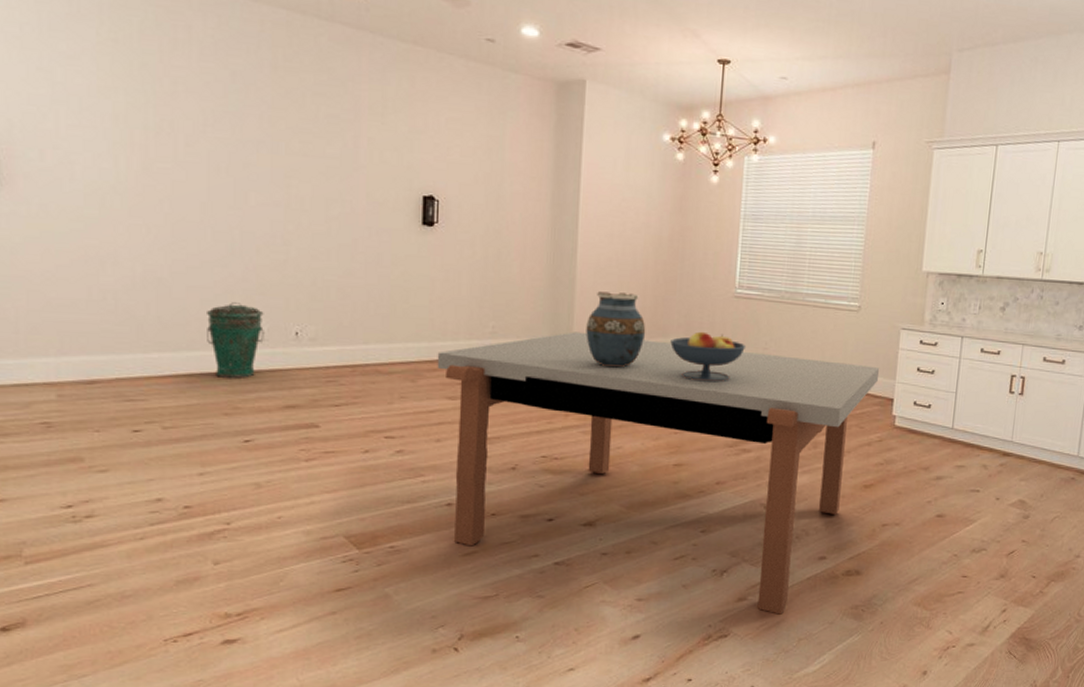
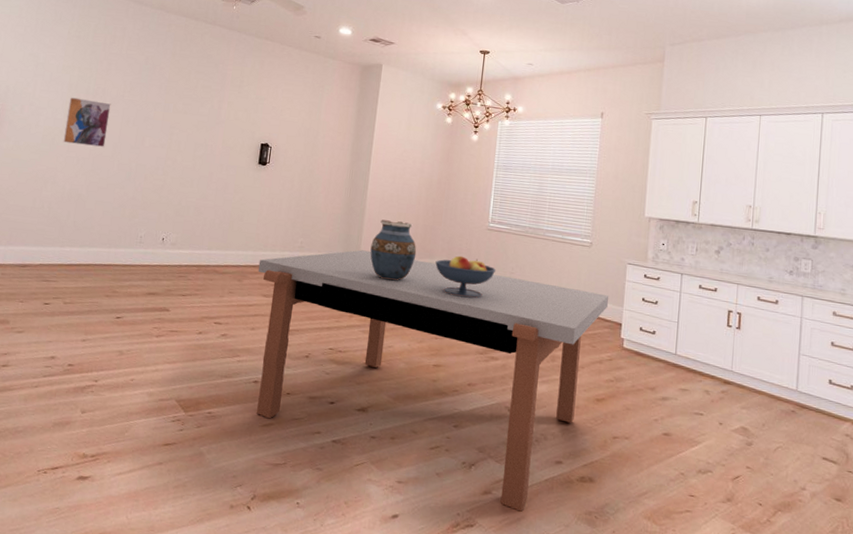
wall art: none [118,135,187,210] -> present [63,97,111,148]
trash can: present [207,302,264,378] -> none [103,214,144,270]

